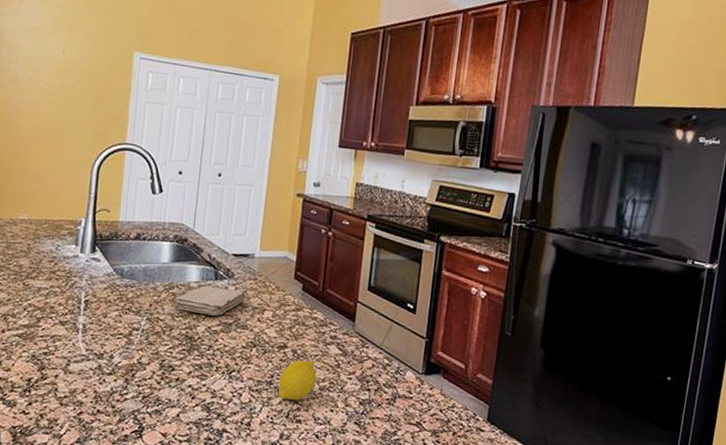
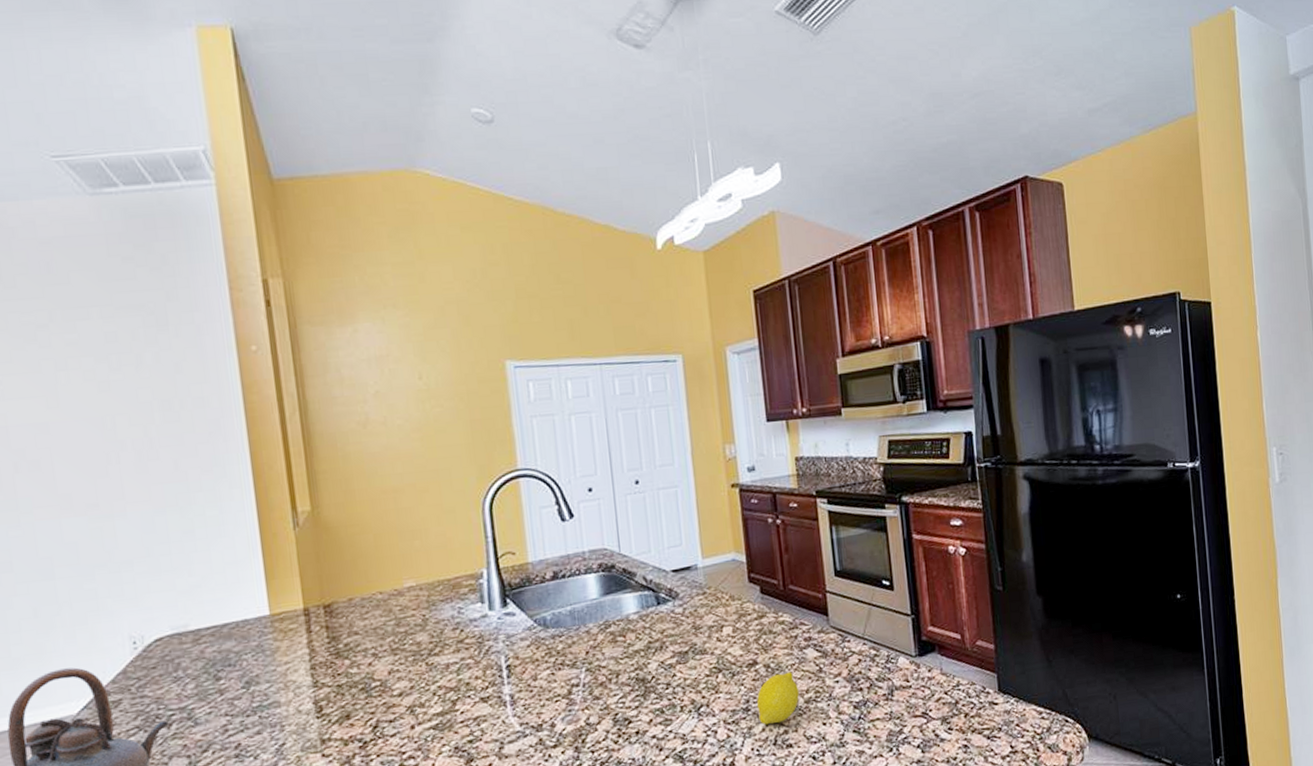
washcloth: present [174,285,246,316] -> none [614,610,697,650]

